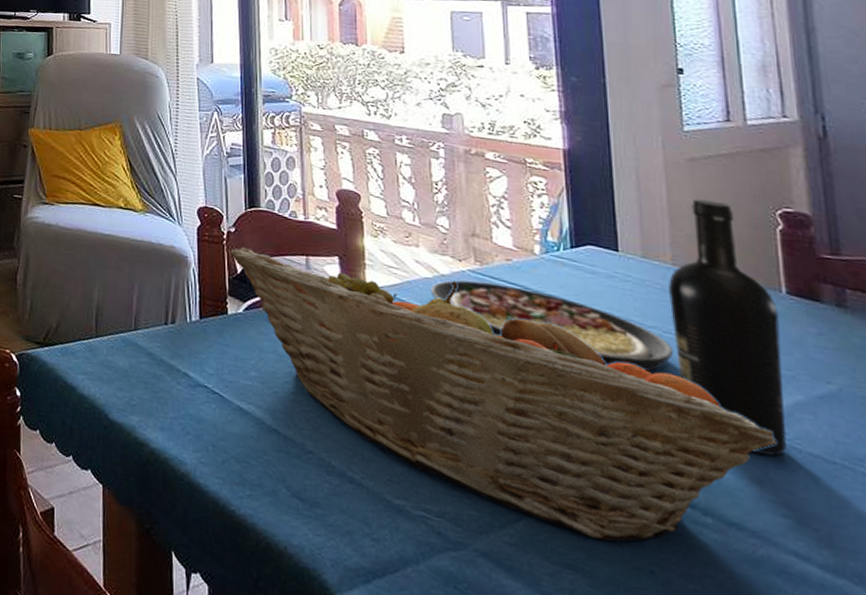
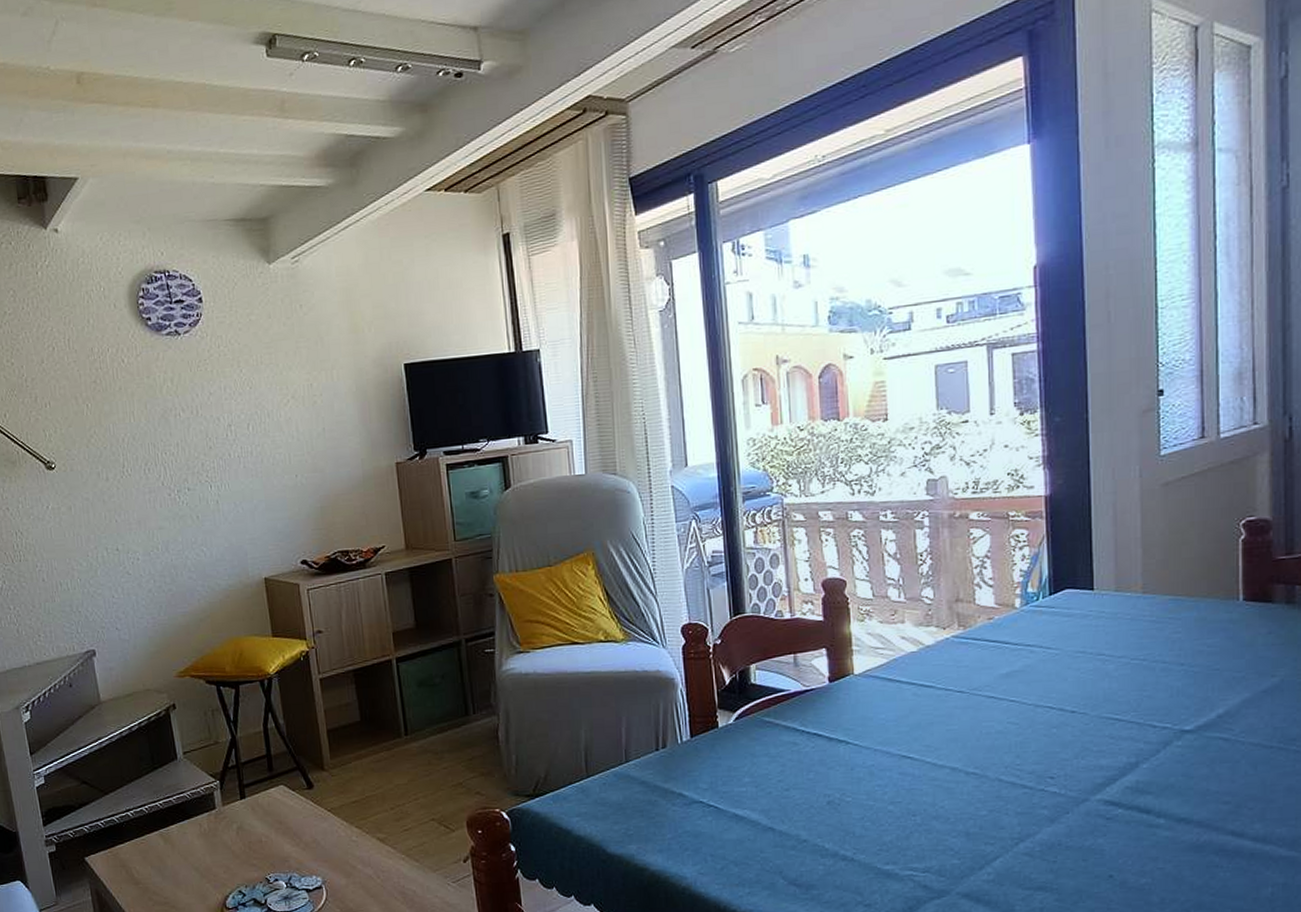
fruit basket: present [230,246,777,542] -> none [717,650,1224,859]
plate: present [430,280,674,372] -> none [915,643,1140,702]
wine bottle: present [668,199,787,457] -> none [1138,522,1234,753]

